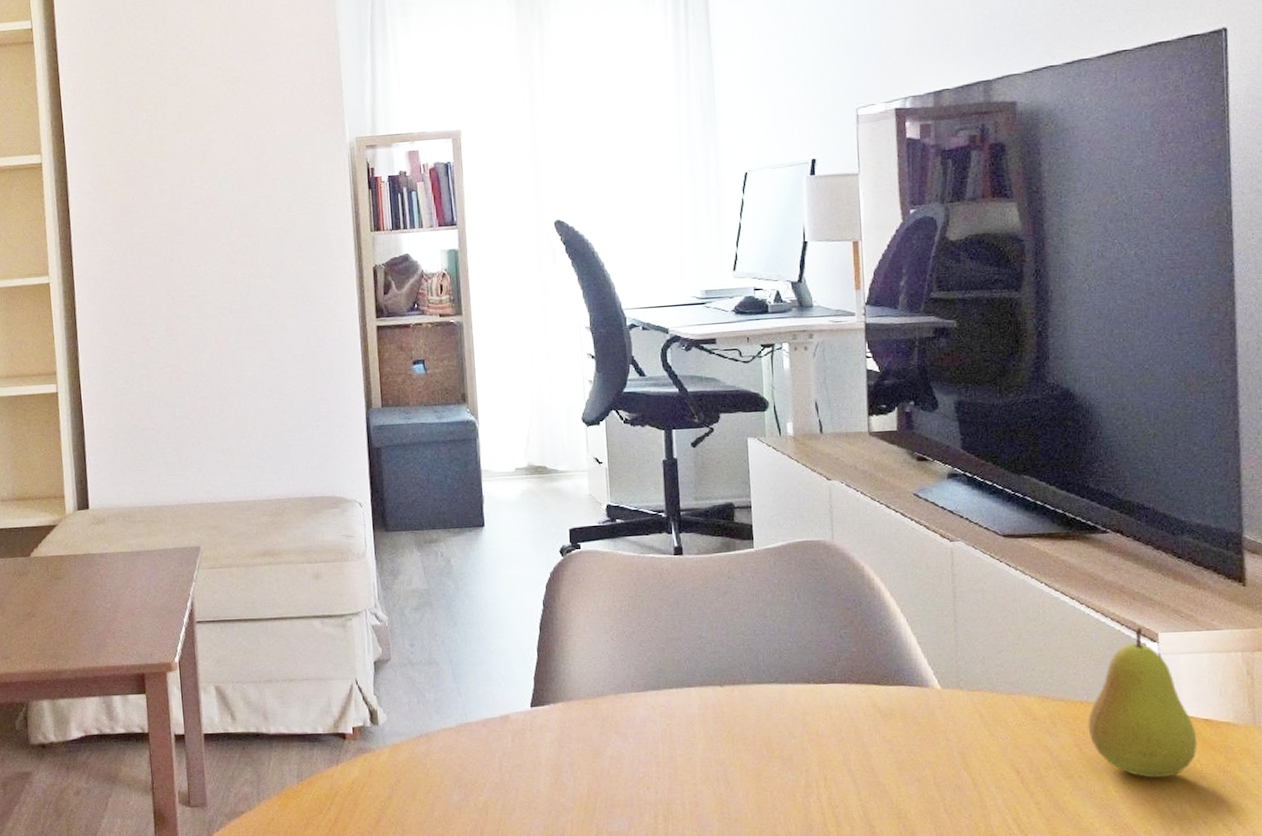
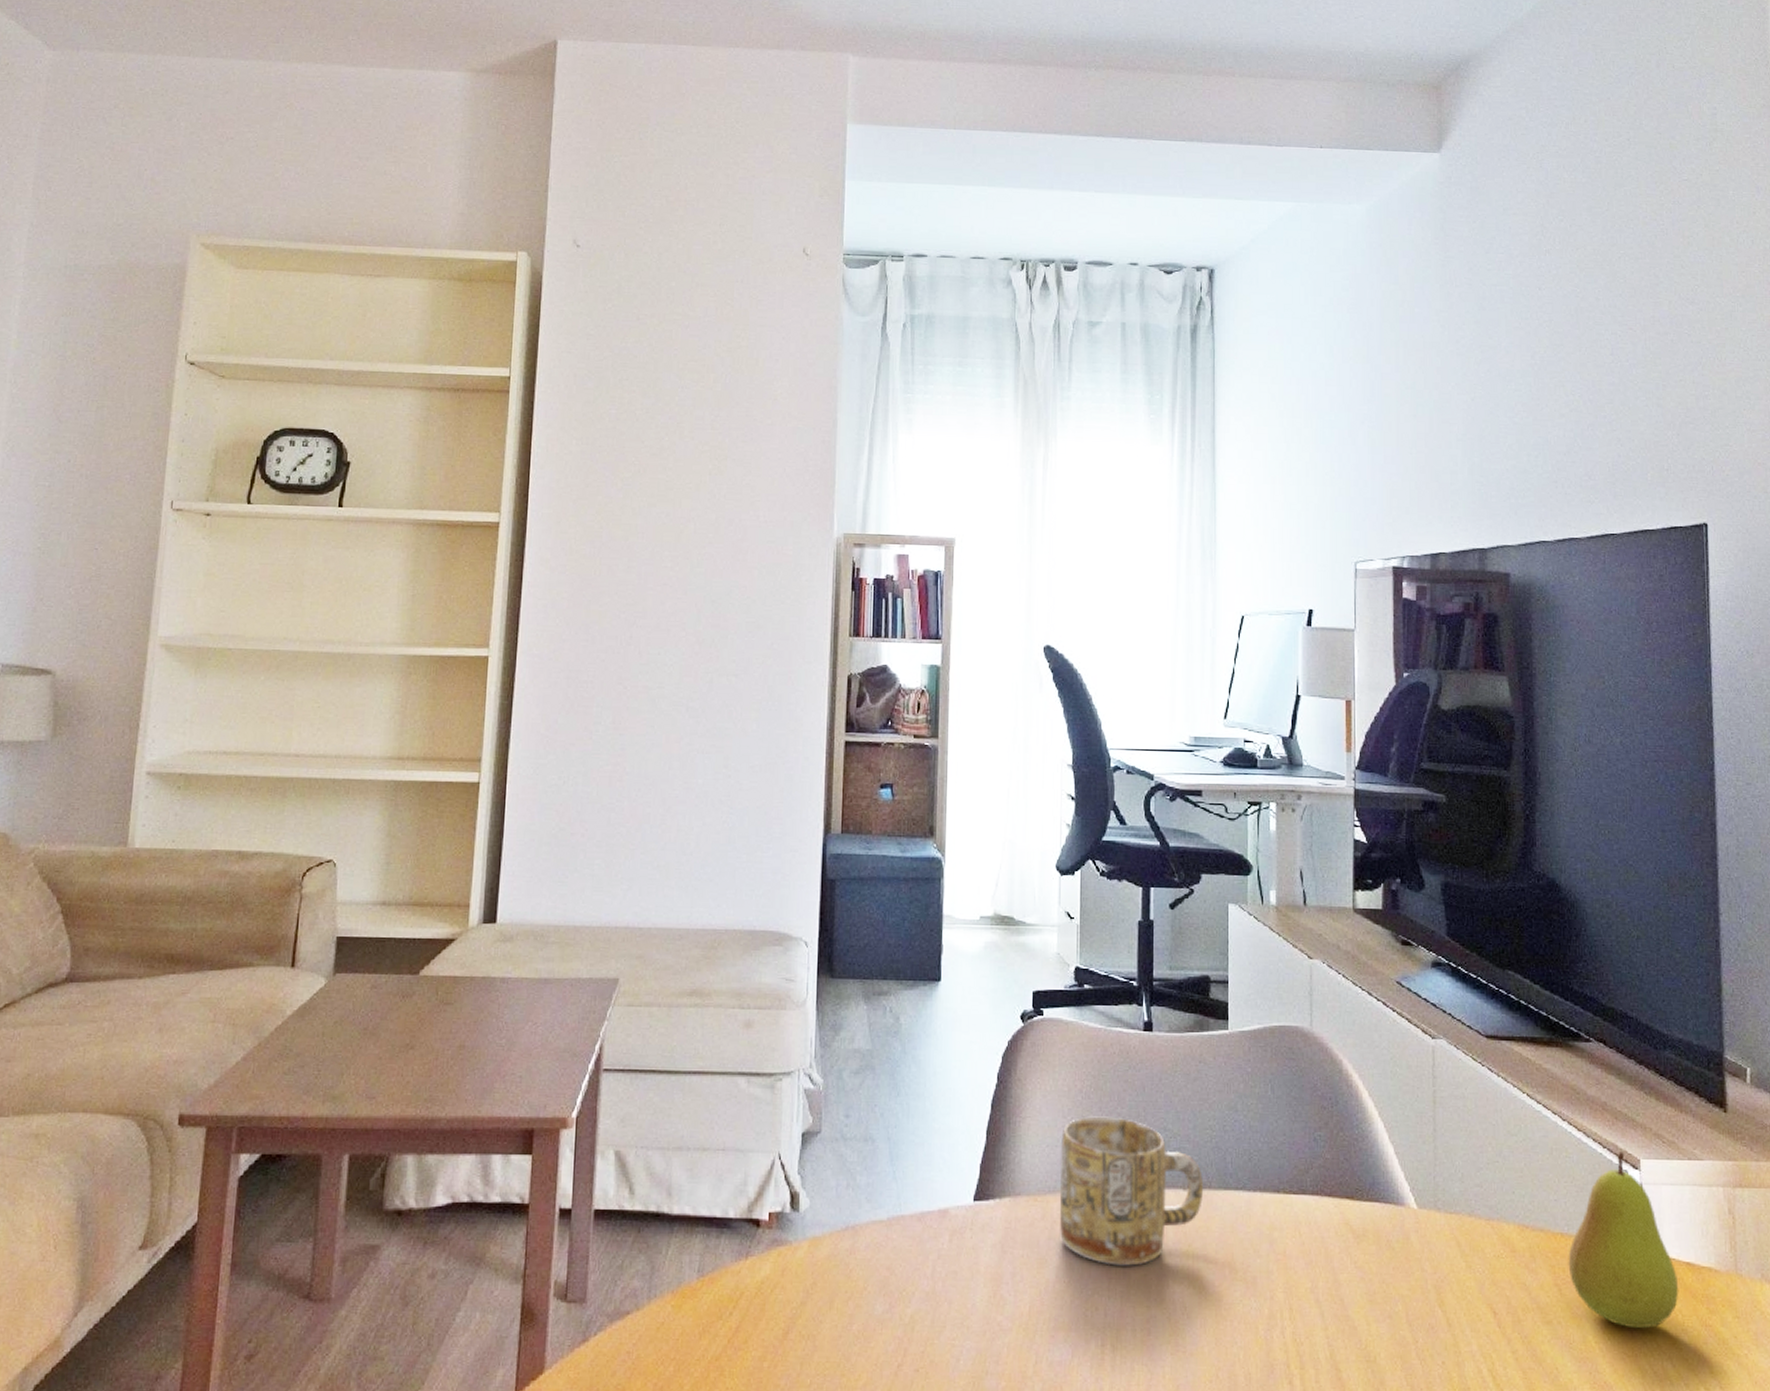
mug: none [605,629,739,752] -> present [1059,1116,1203,1266]

